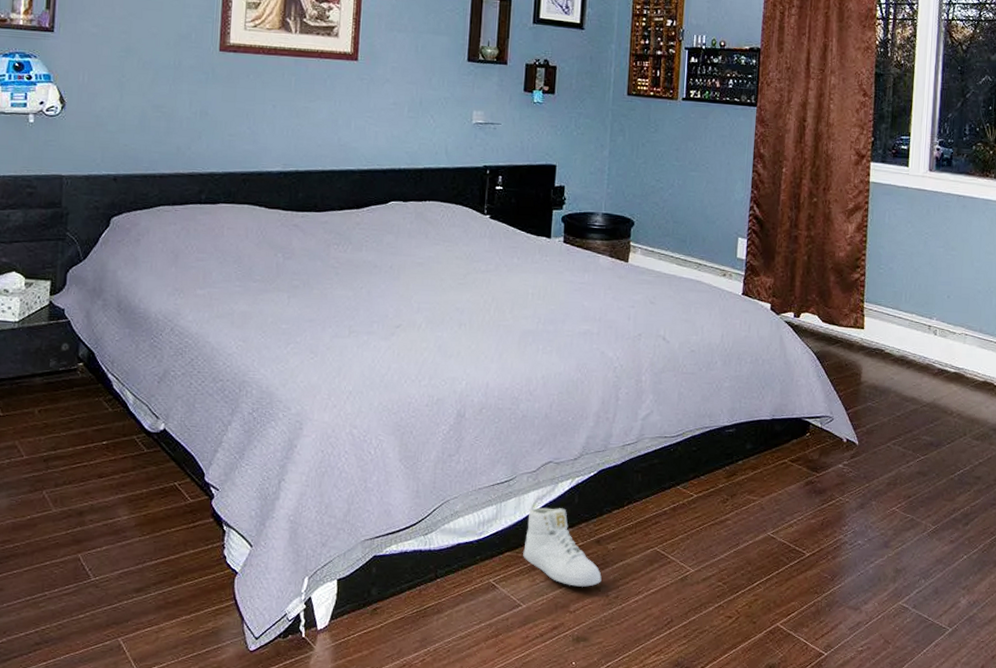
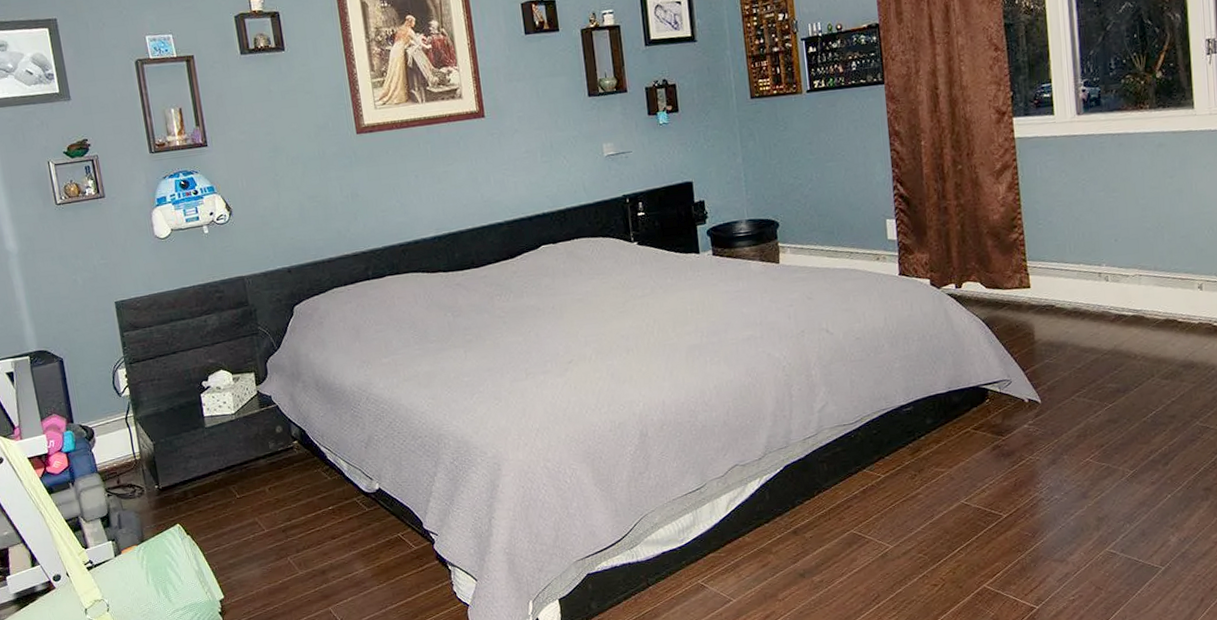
sneaker: present [523,507,602,587] -> none [723,506,804,577]

